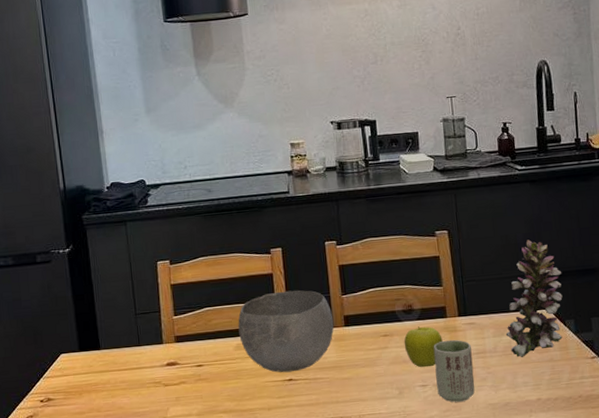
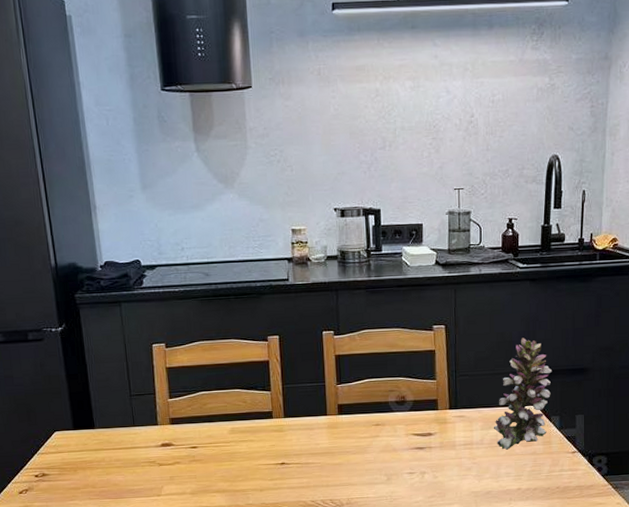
bowl: present [238,290,334,373] -> none [233,378,328,457]
fruit: present [403,326,443,368] -> none [395,417,432,456]
cup: present [433,339,475,402] -> none [423,431,460,489]

